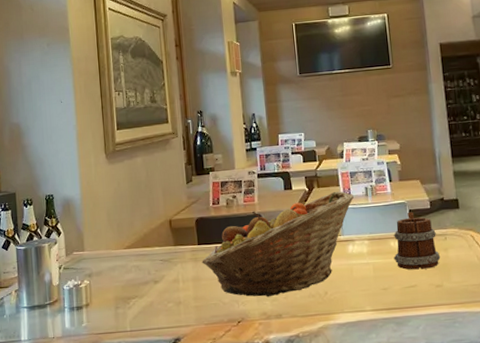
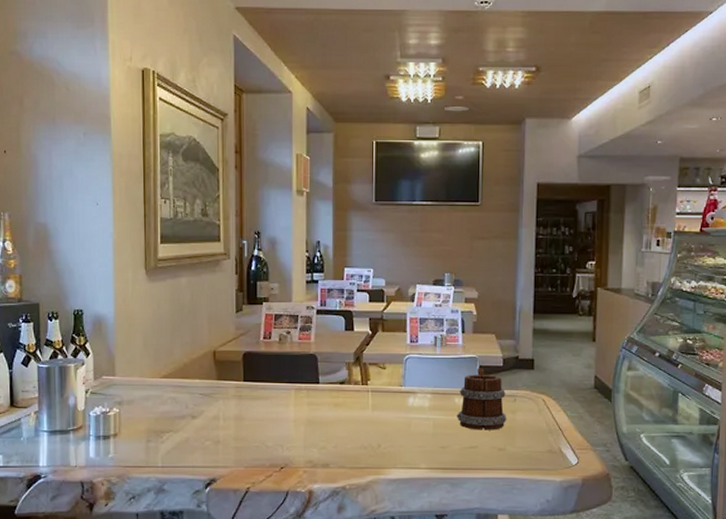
fruit basket: present [202,191,354,297] -> none [246,337,421,445]

